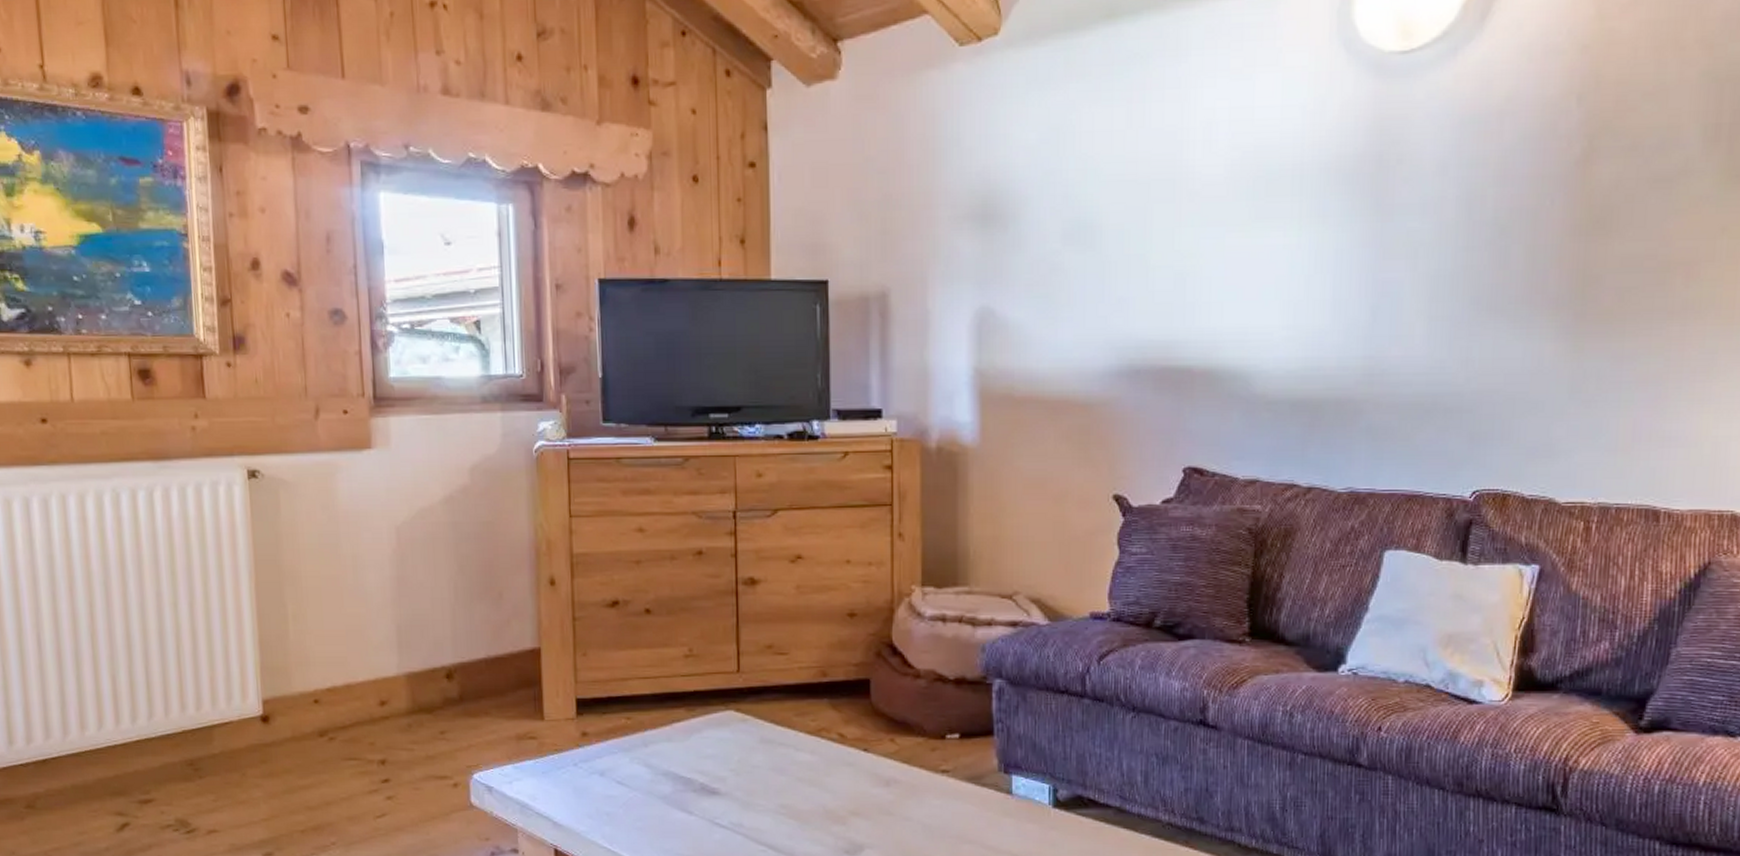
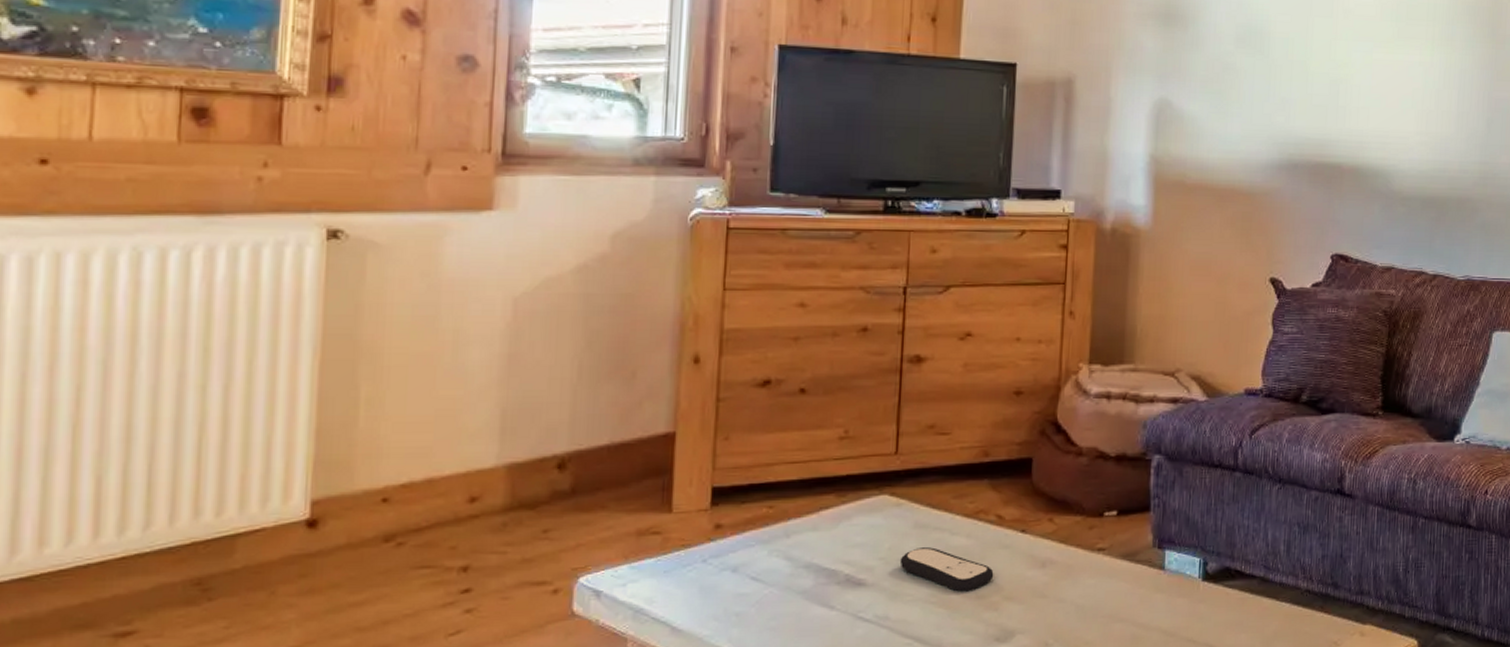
remote control: none [749,761,840,805] -> present [899,547,994,592]

